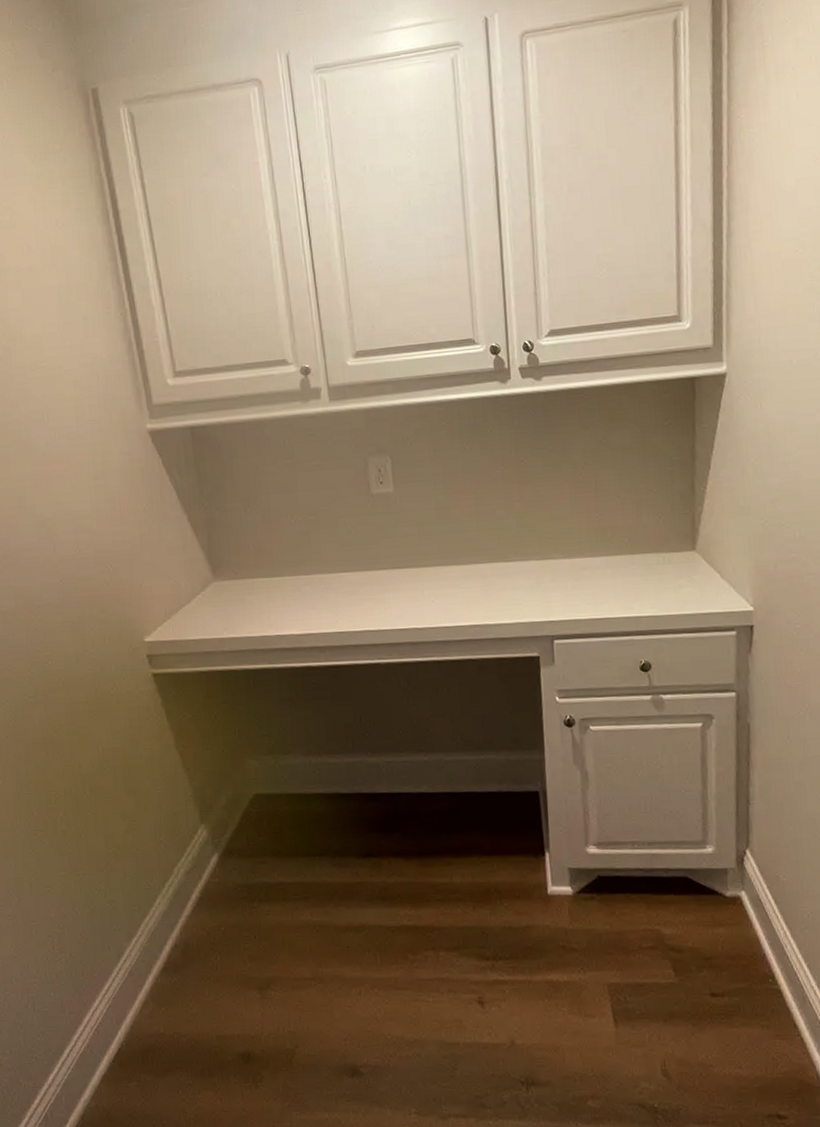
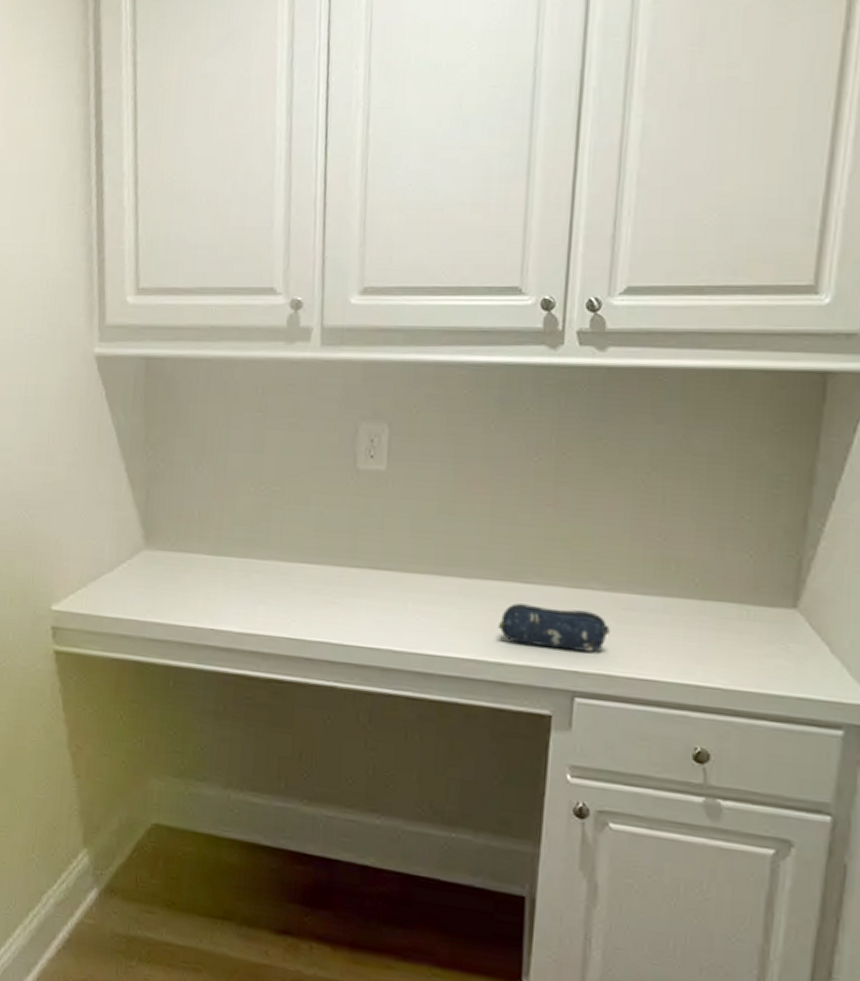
pencil case: none [492,575,572,607] -> present [497,603,610,652]

